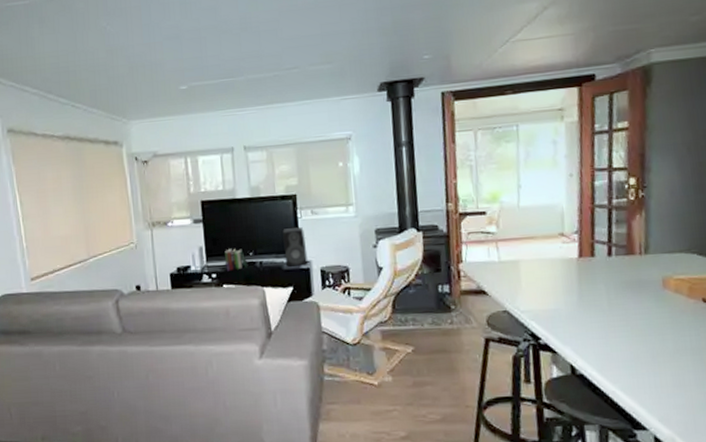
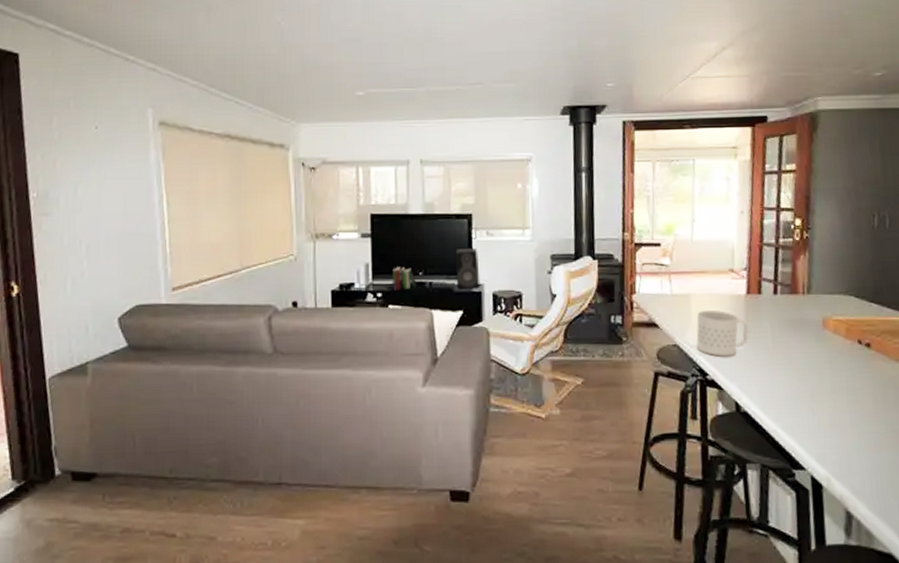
mug: none [526,275,582,321] -> present [696,311,748,357]

